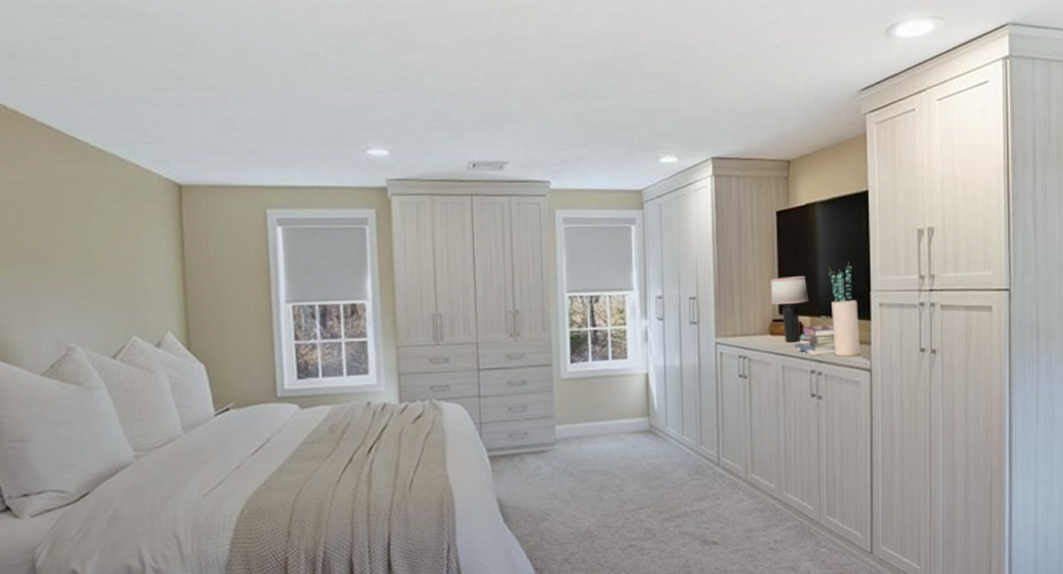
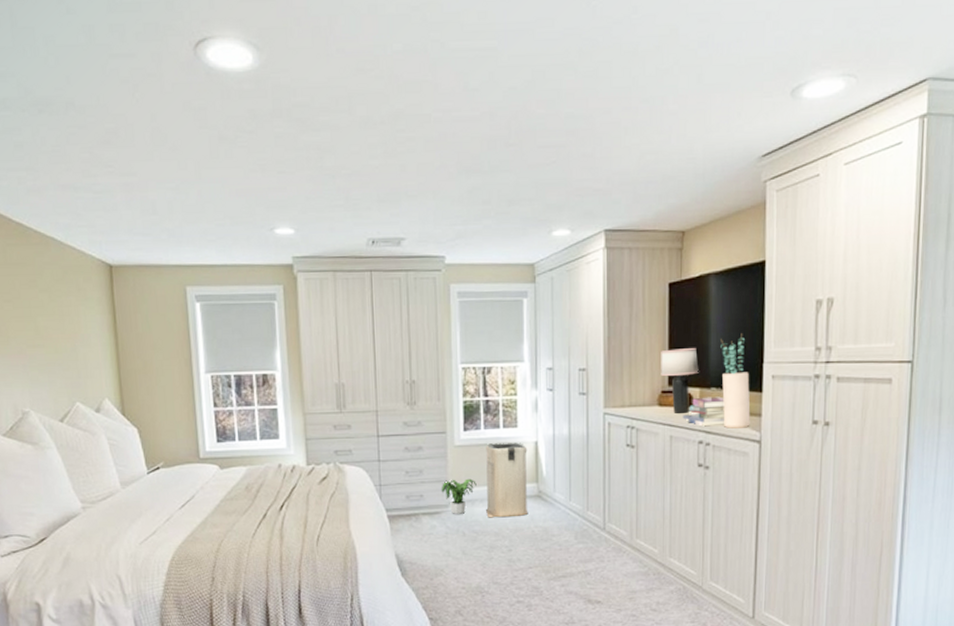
potted plant: none [546,414,585,453] -> present [441,478,477,514]
laundry basket: none [594,375,640,456] -> present [486,443,528,518]

